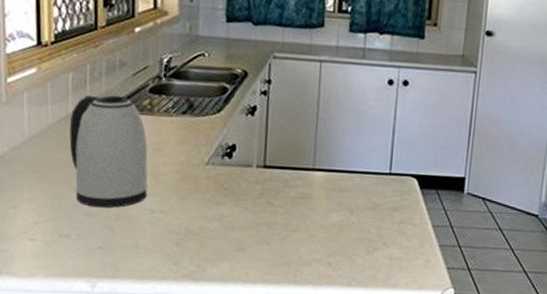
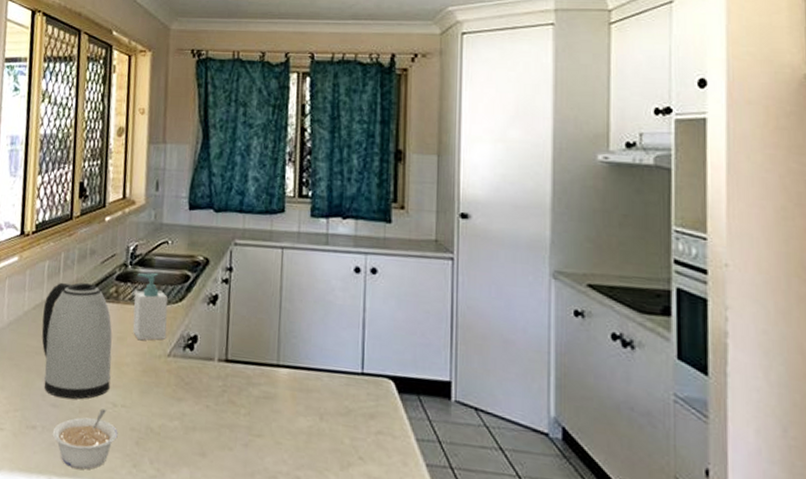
legume: none [88,215,157,271] -> present [52,408,118,470]
soap bottle: none [169,85,206,151] -> present [132,272,168,341]

